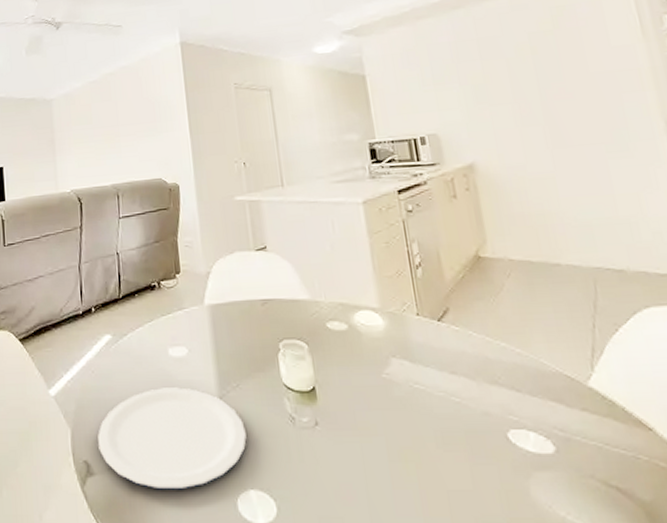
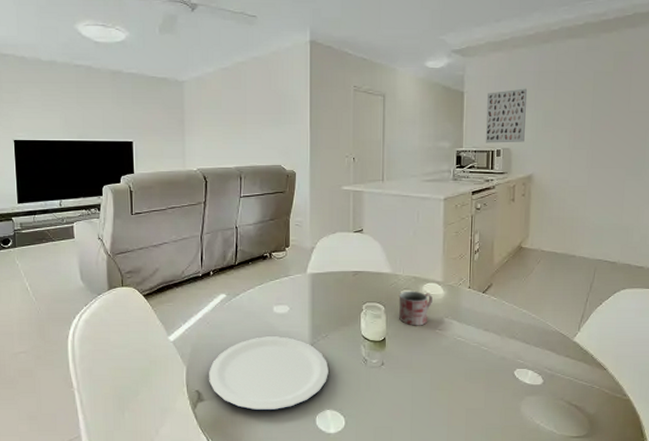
mug: none [324,321,371,370] -> present [398,291,433,326]
wall art: none [395,62,454,131] -> present [485,88,528,143]

